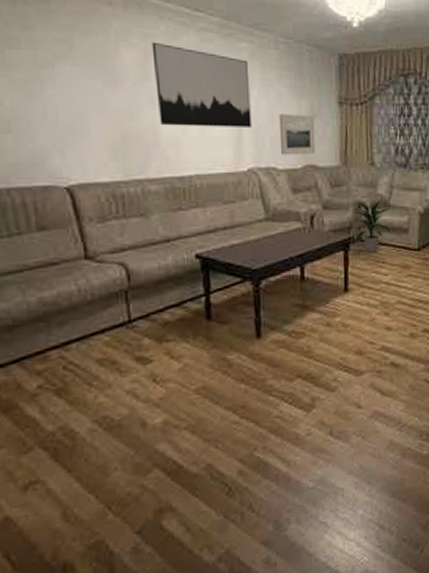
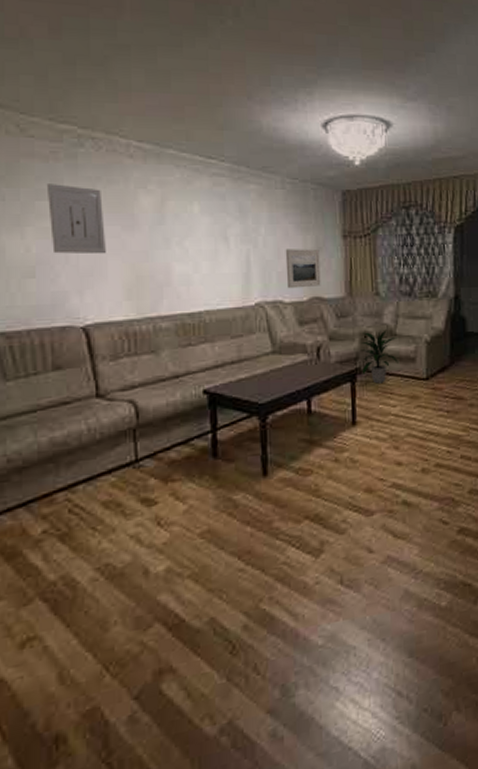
wall art: none [16,30,87,111] -> present [46,184,106,255]
wall art: present [151,41,252,127] -> none [167,187,259,265]

